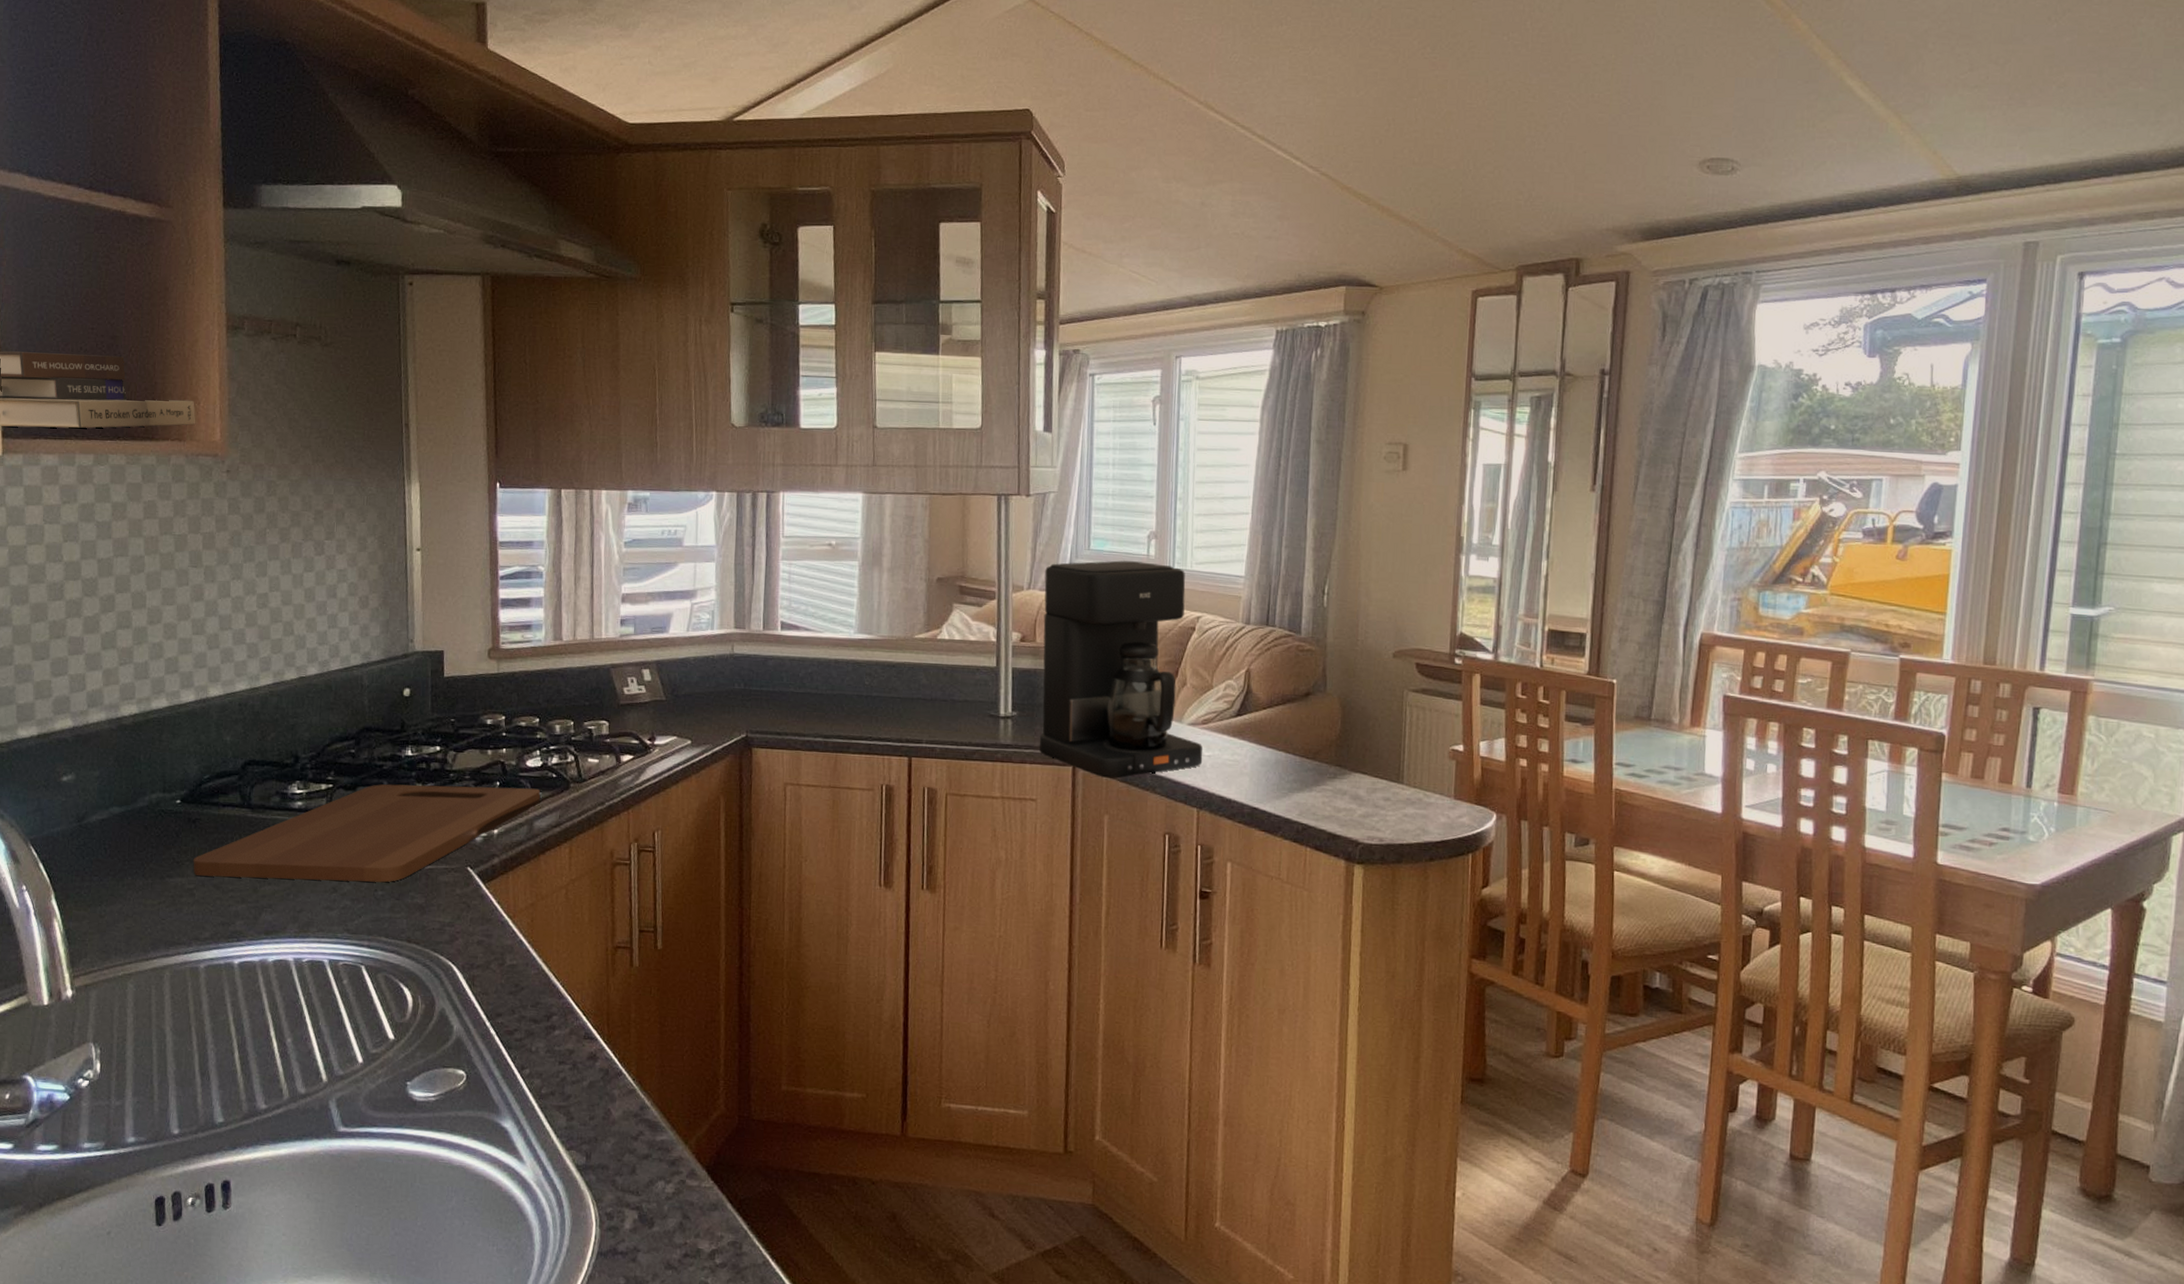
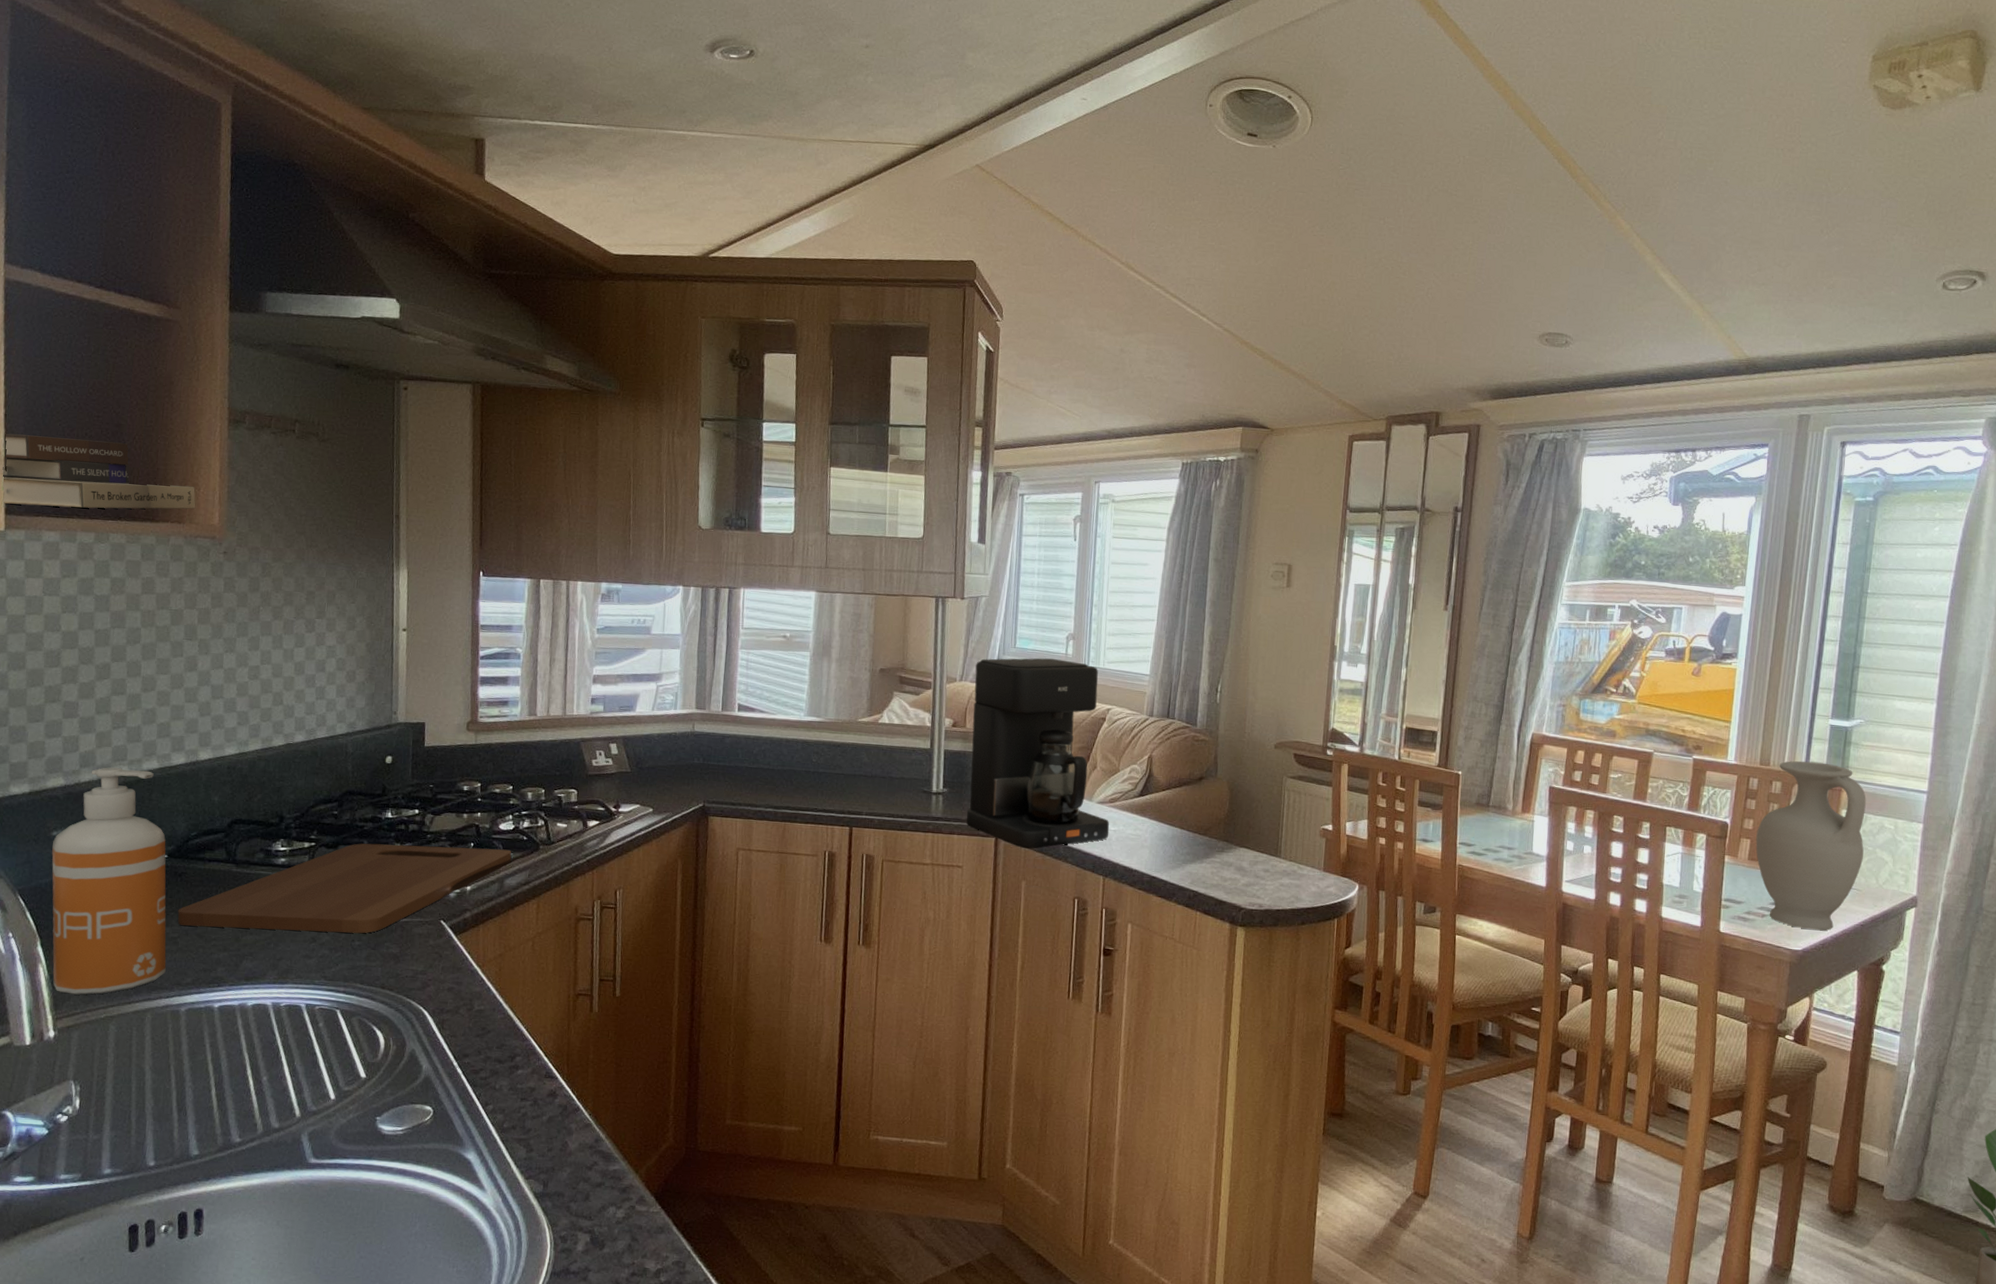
soap dispenser: none [62,706,183,951] -> present [52,767,166,995]
vase: none [1980,658,2119,861] -> present [1755,760,1866,931]

